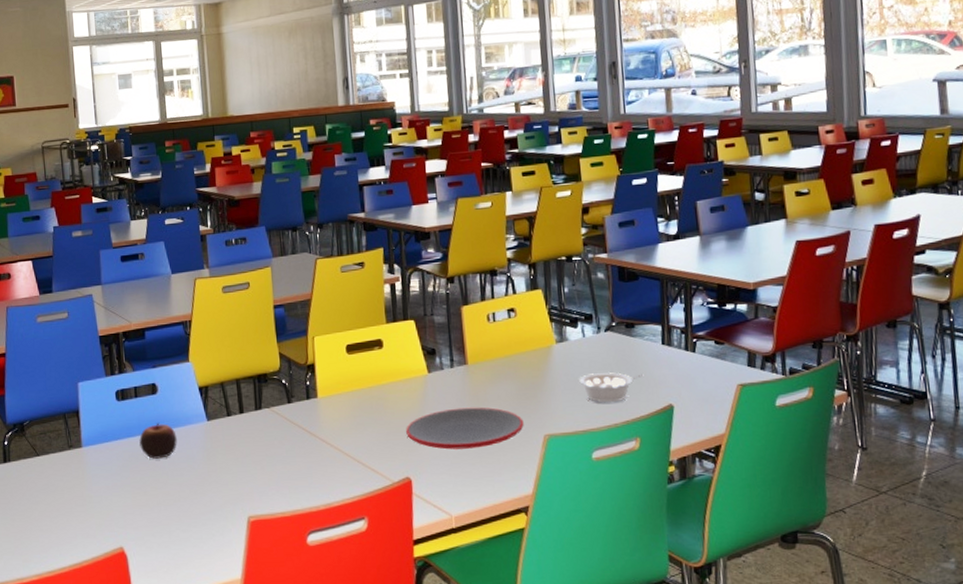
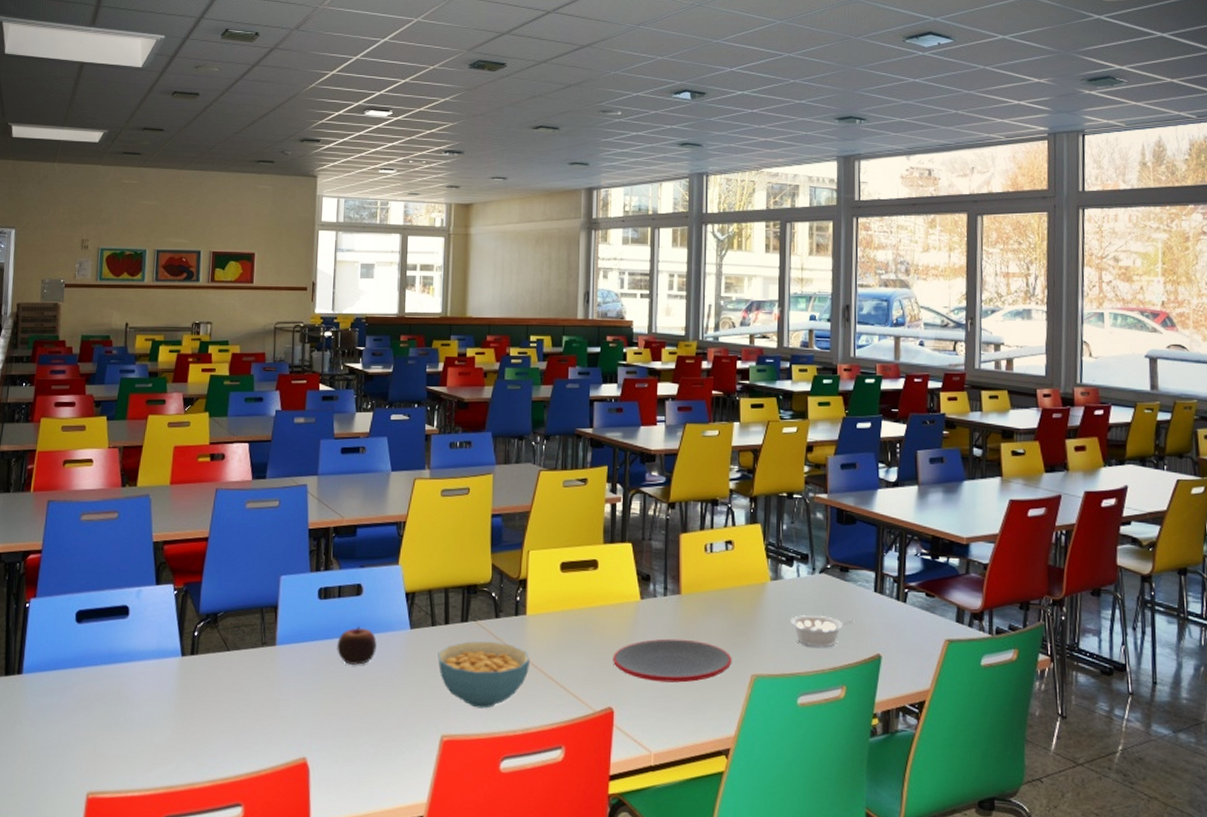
cereal bowl: none [236,425,326,489] -> present [438,641,531,709]

